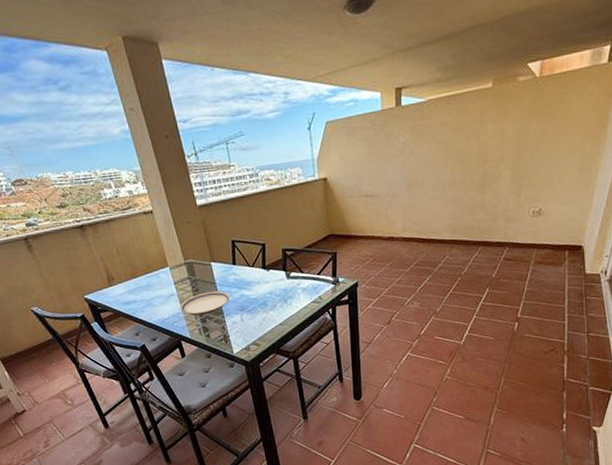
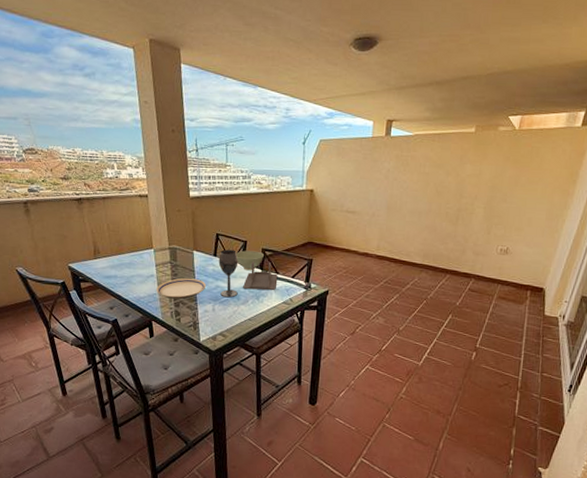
wine glass: none [238,255,265,306] -> present [218,249,239,298]
bowl: none [255,252,285,275] -> present [235,250,264,271]
napkin holder: none [268,262,303,294] -> present [243,261,278,290]

